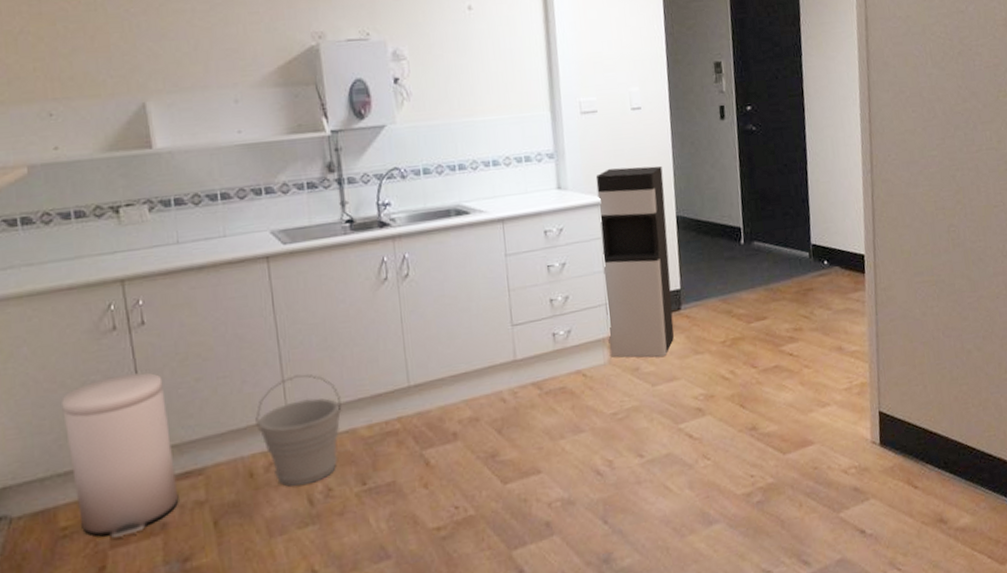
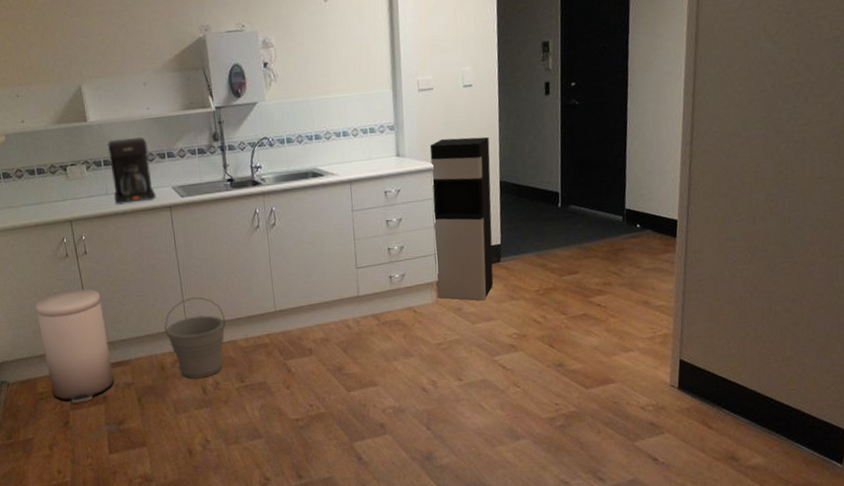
coffee maker: none [180,167,248,256] -> present [107,136,156,205]

